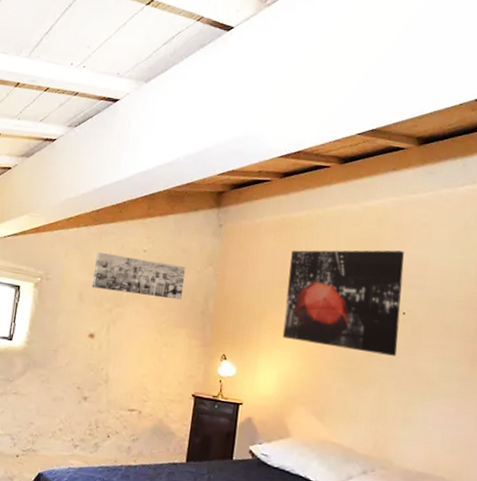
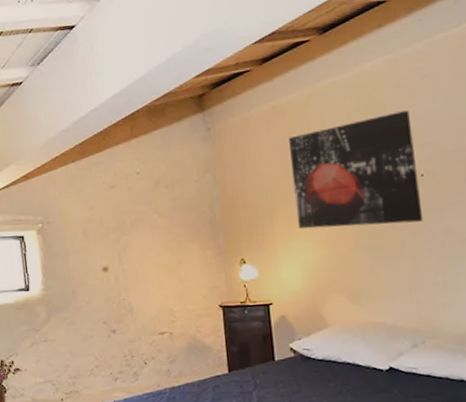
wall art: present [91,251,186,300] -> none [90,179,187,222]

